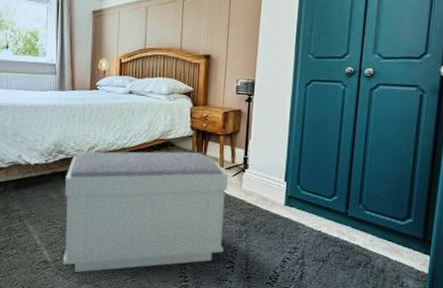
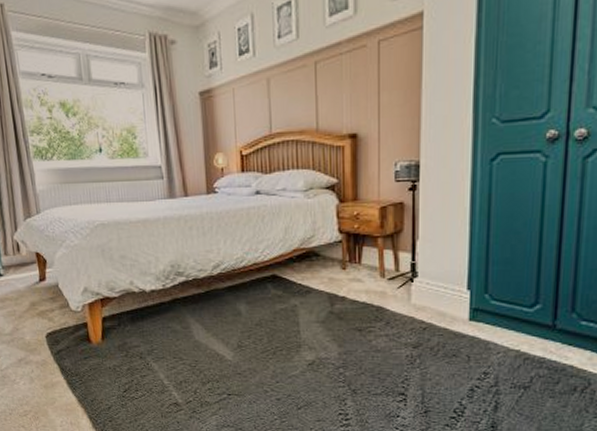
bench: present [62,151,229,273] -> none [188,261,393,414]

